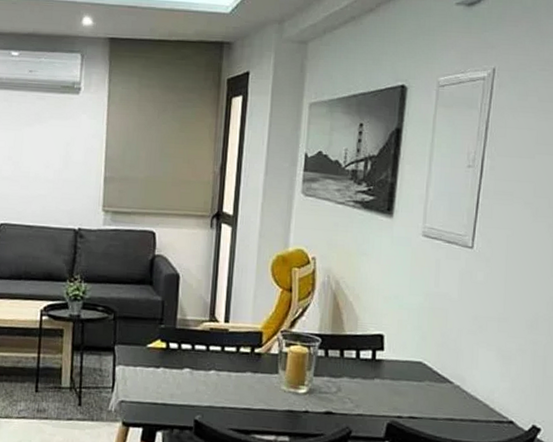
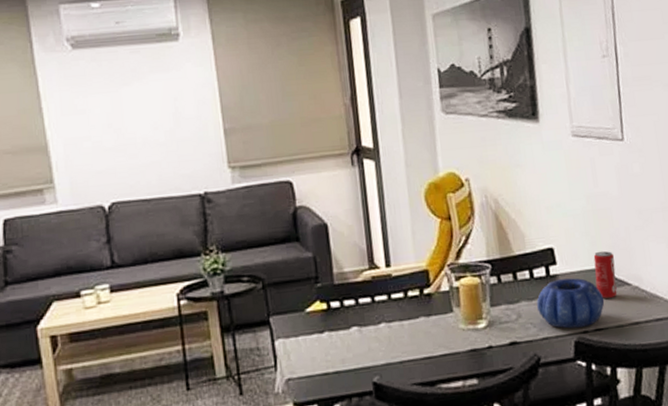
decorative bowl: none [358,364,424,413] -> present [536,278,605,329]
beverage can: none [418,346,441,391] -> present [593,251,618,299]

